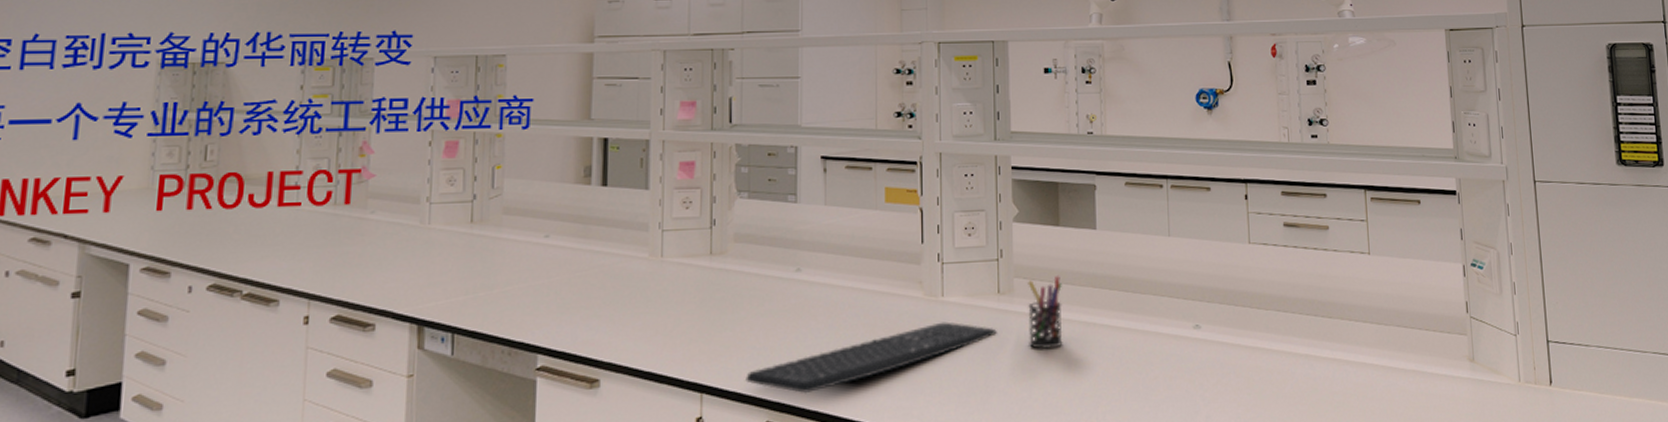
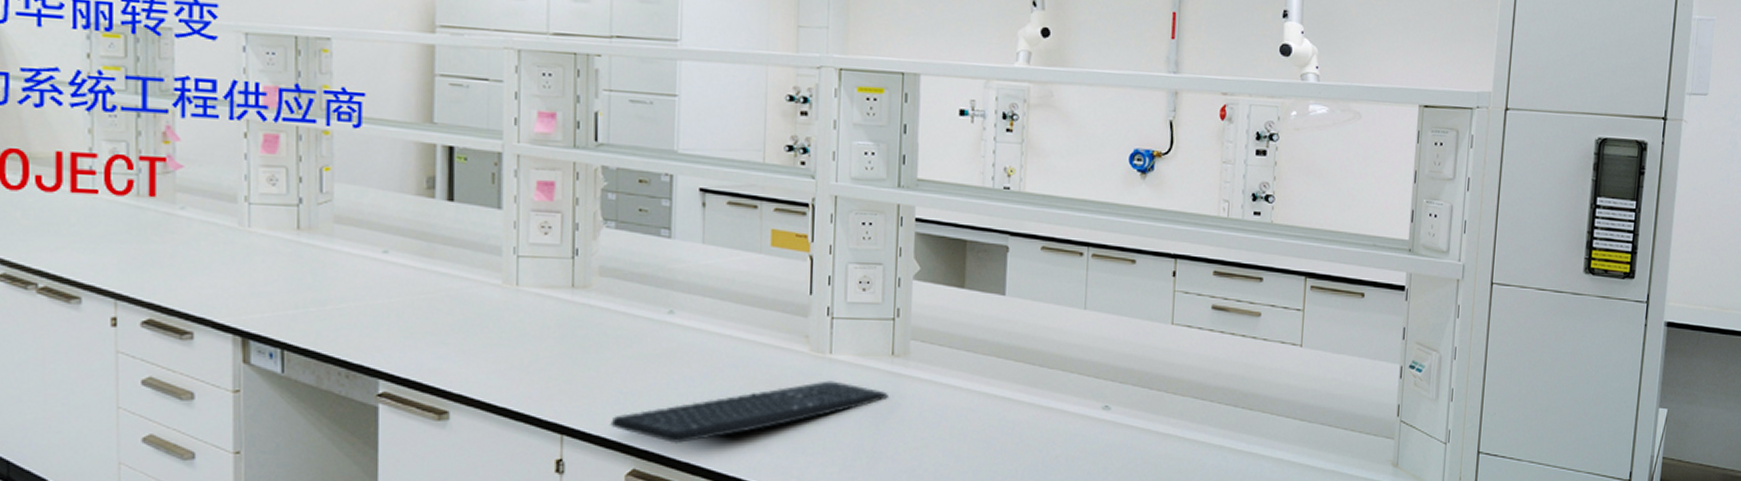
pen holder: present [1028,274,1063,349] -> none [922,340,963,418]

